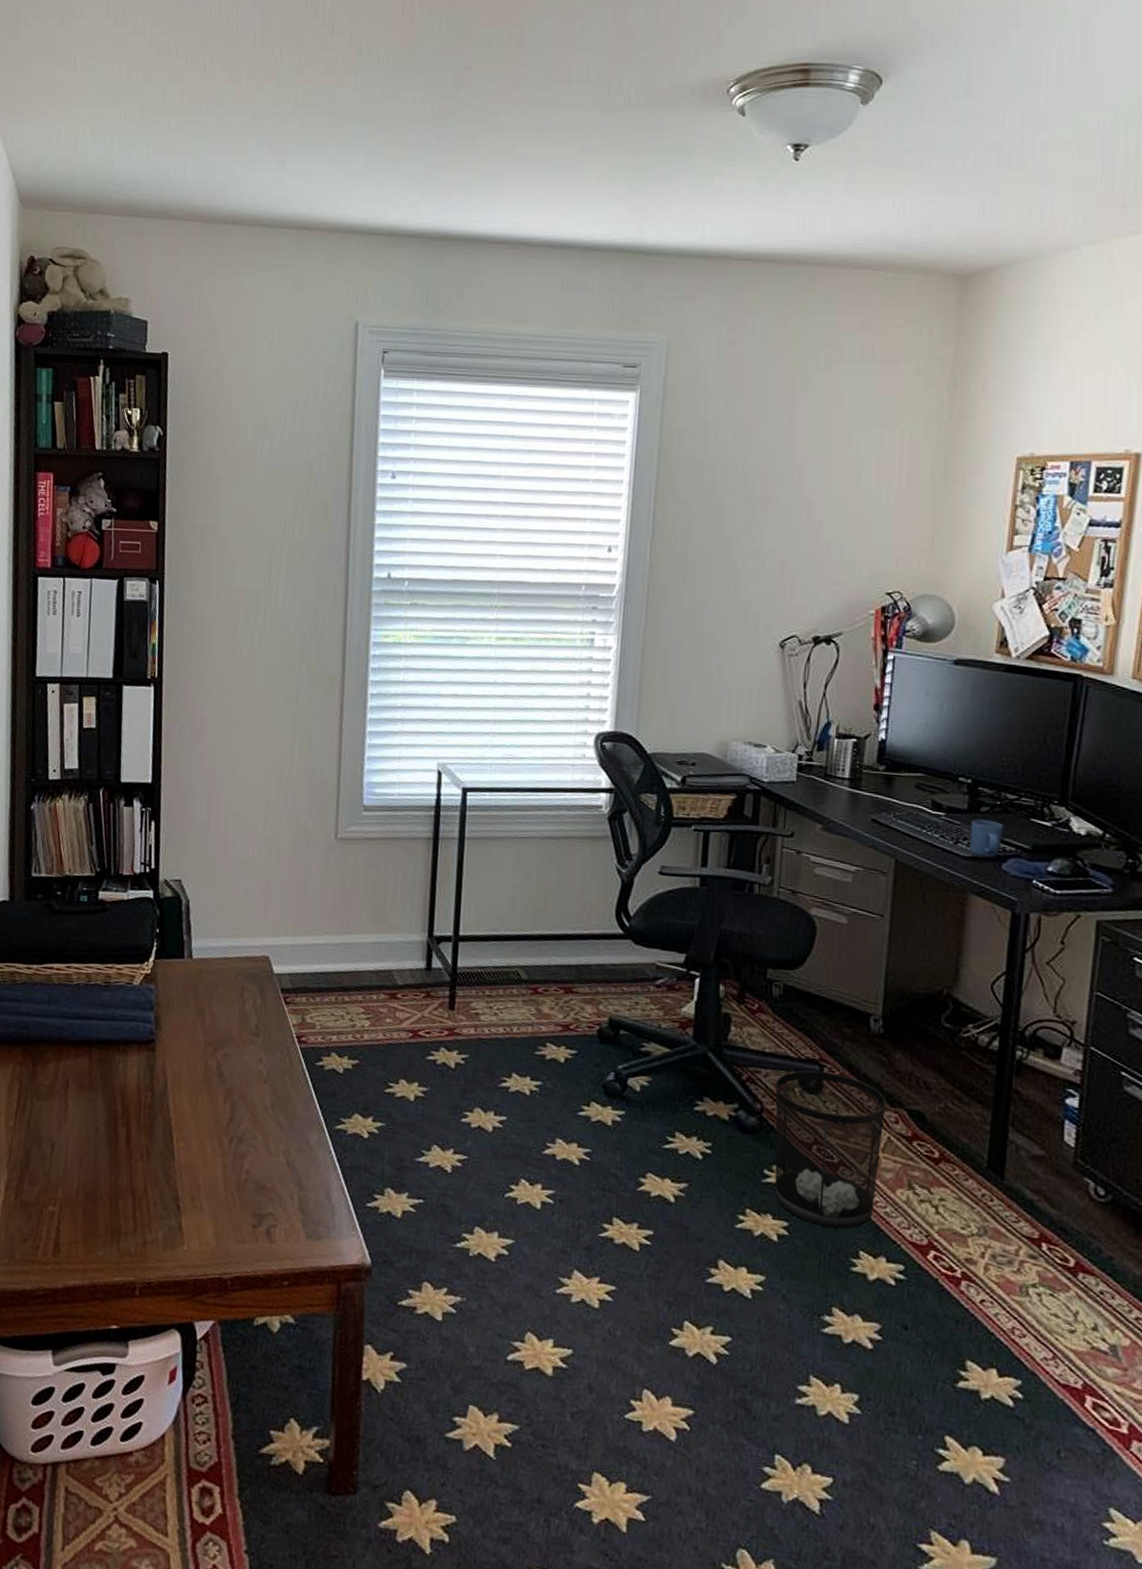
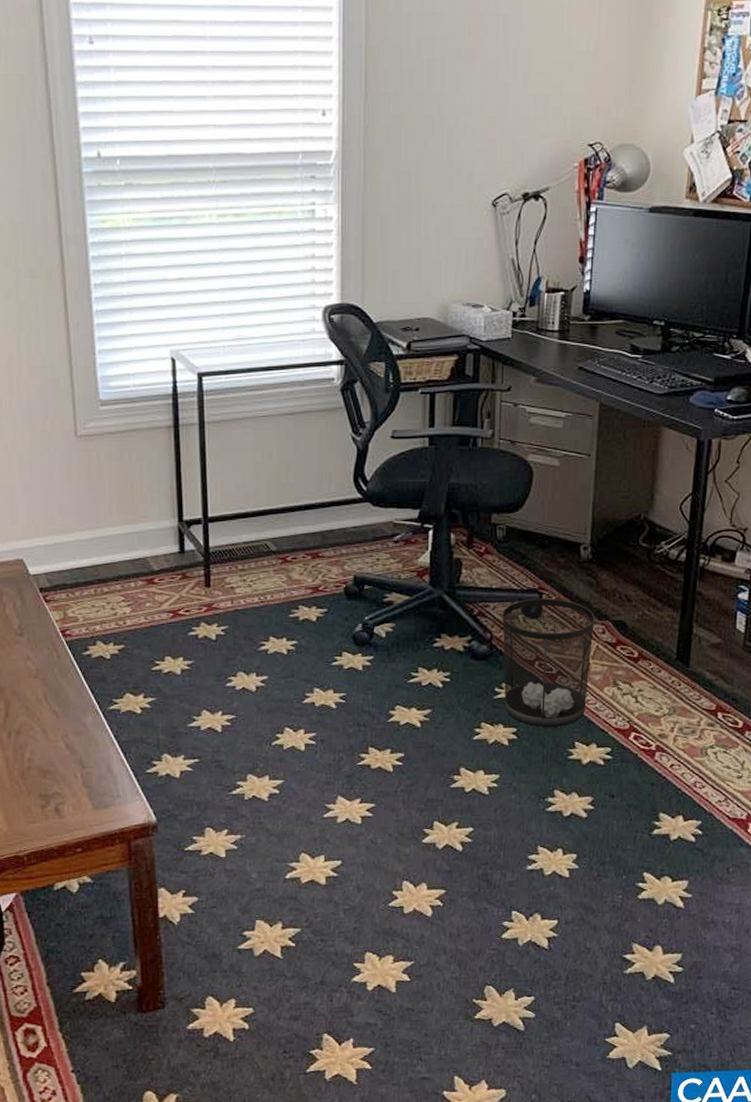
mug: present [969,819,1004,860] -> none [662,358,692,394]

